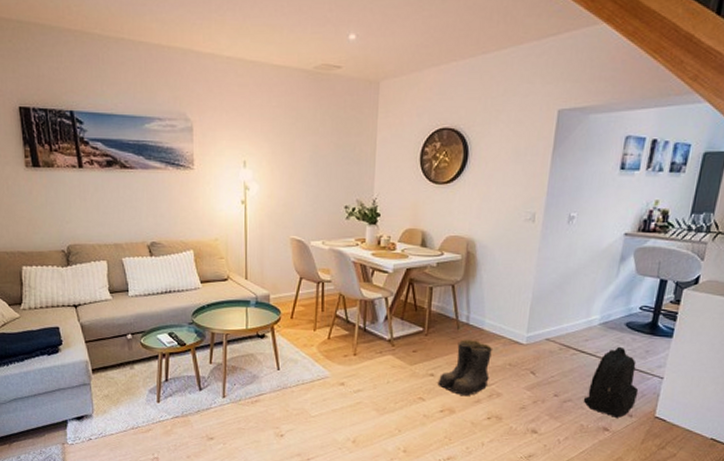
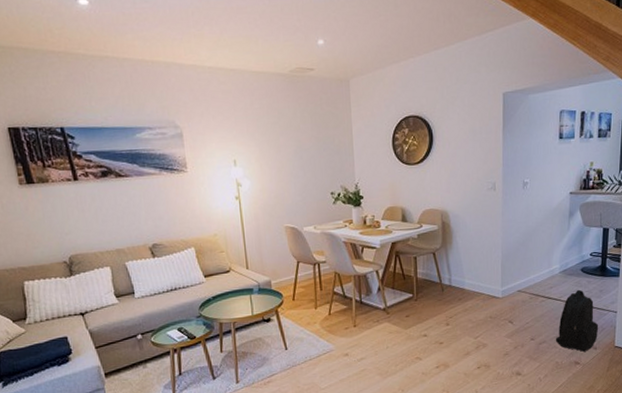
boots: present [437,339,493,395] -> none [431,299,475,350]

